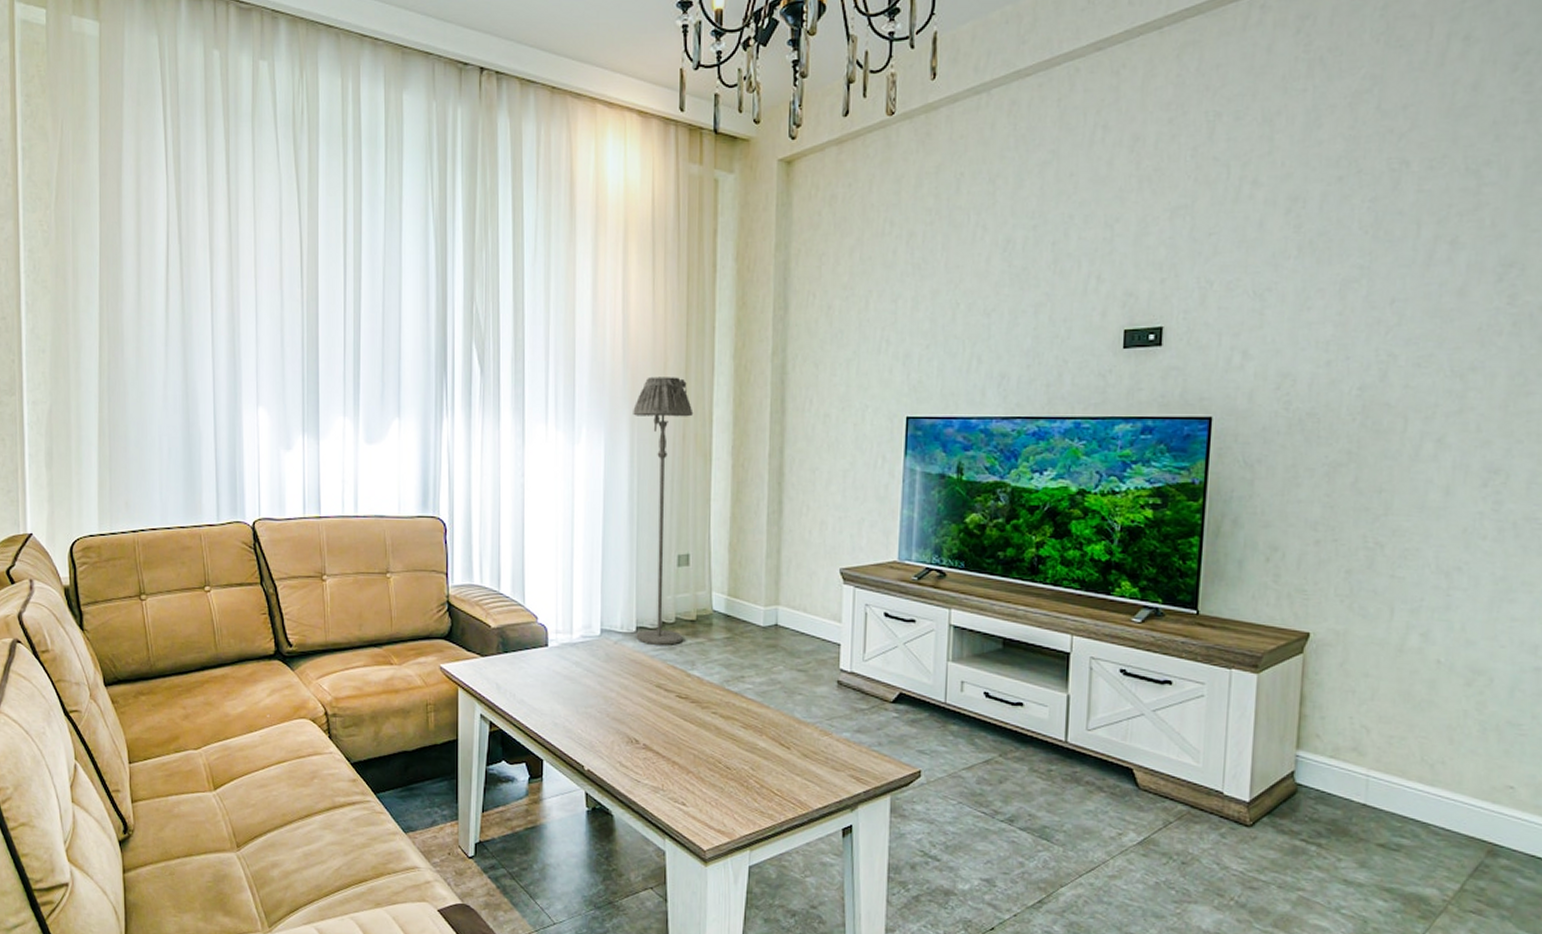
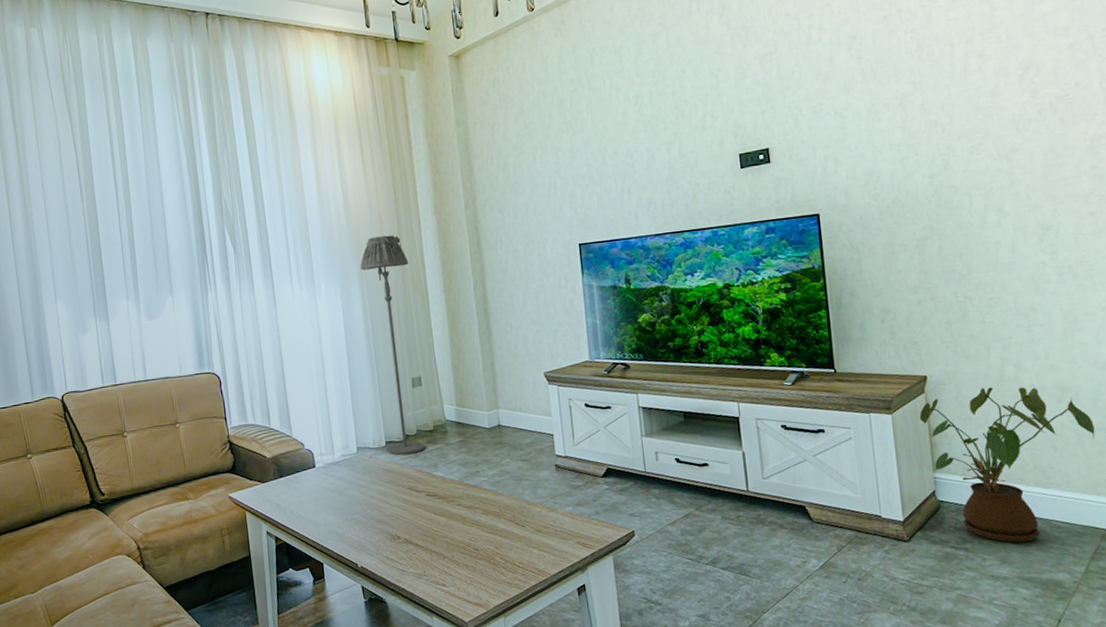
house plant: none [1291,656,1506,846] -> present [919,387,1095,543]

